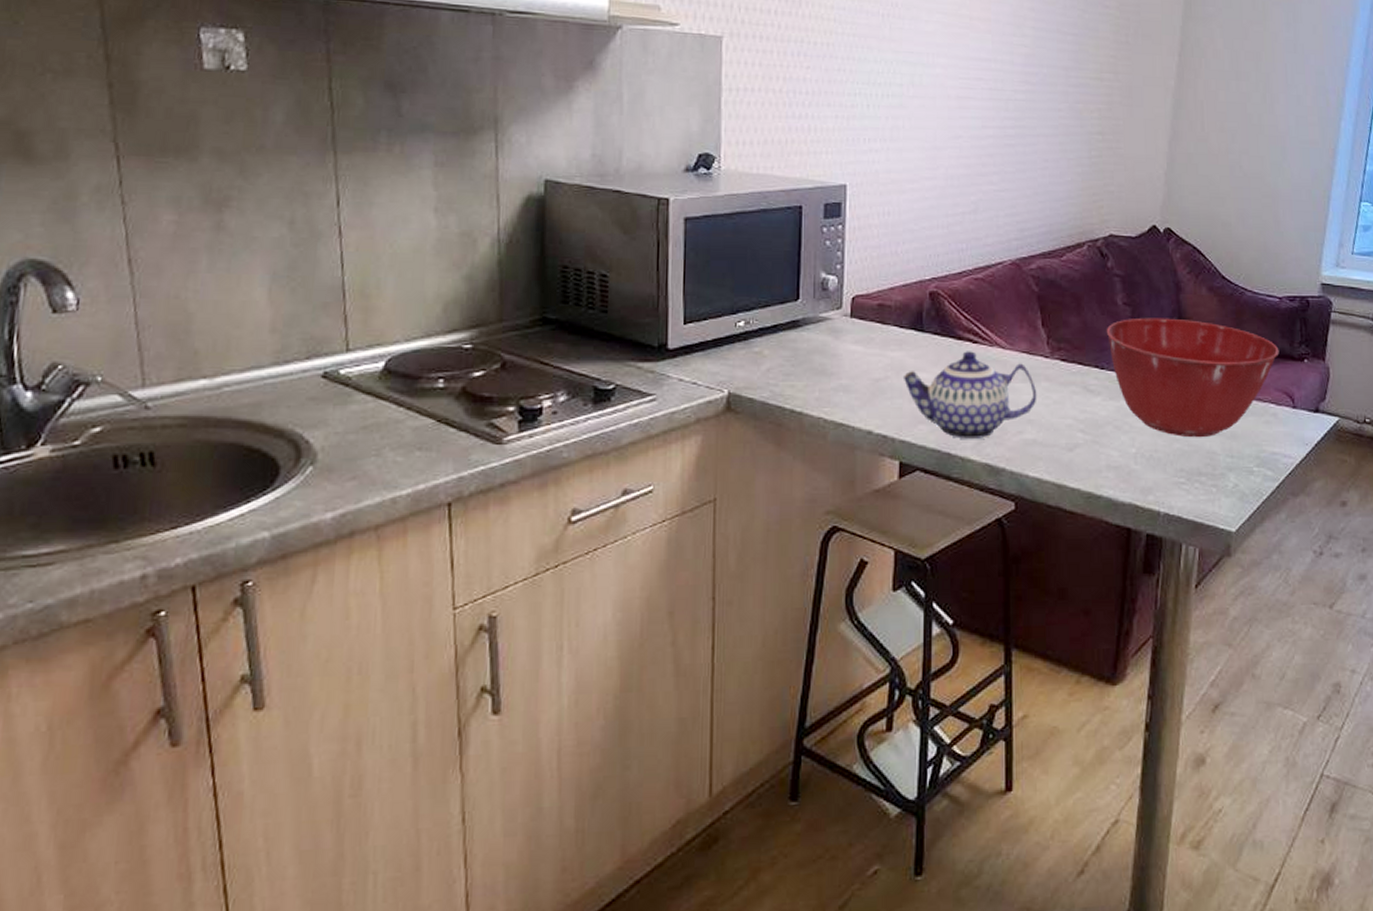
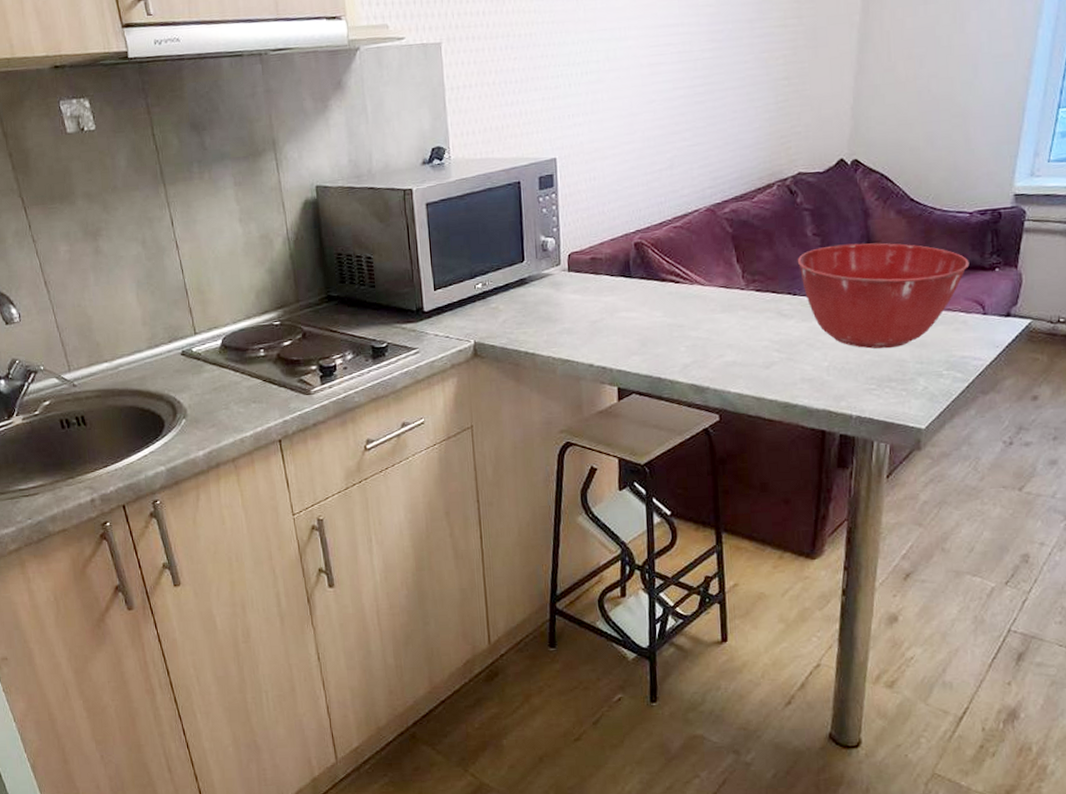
teapot: present [904,351,1037,439] -> none [617,290,735,365]

